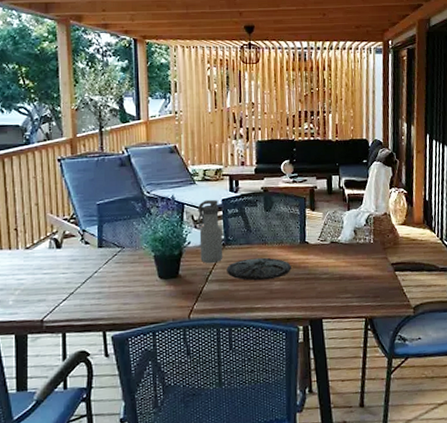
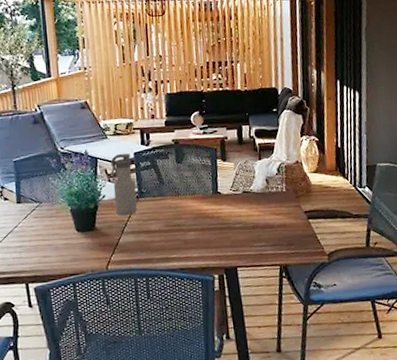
plate: present [226,257,291,281] -> none [141,208,205,232]

